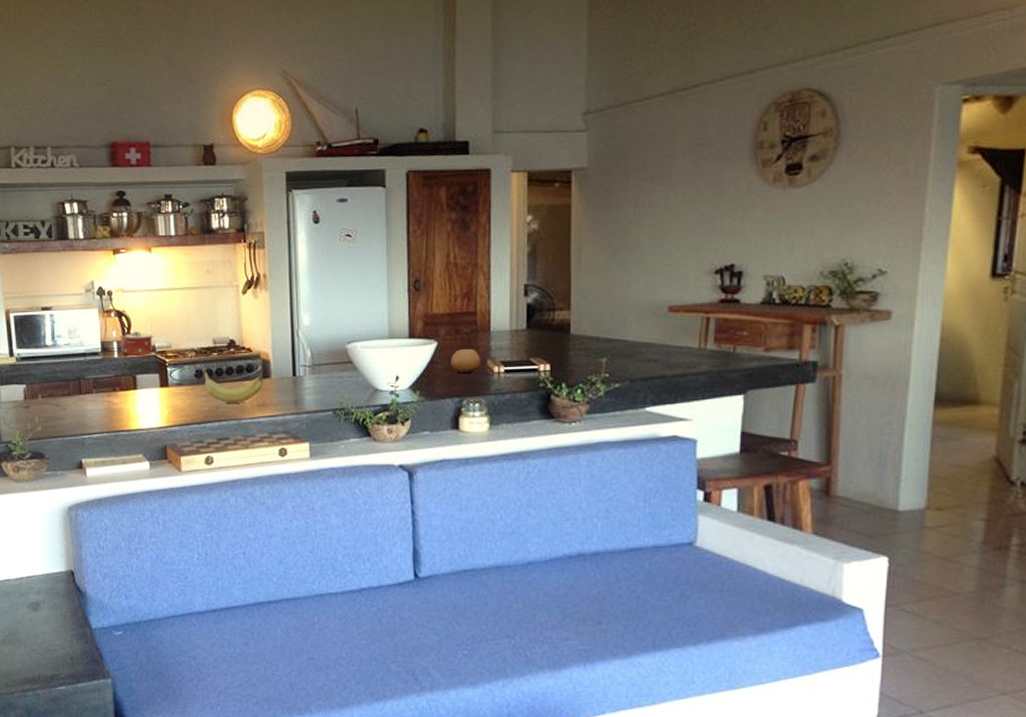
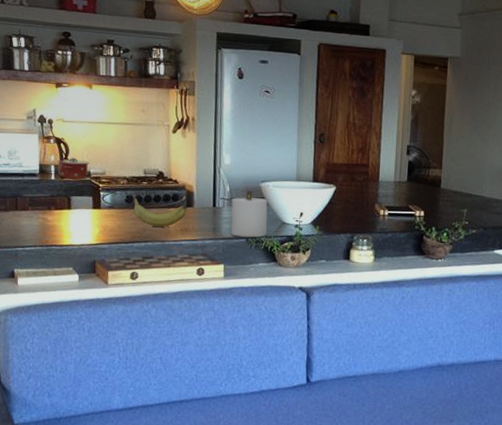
candle: none [314,355,358,410] -> present [231,191,268,238]
fruit: present [451,348,480,374] -> none [346,193,370,215]

